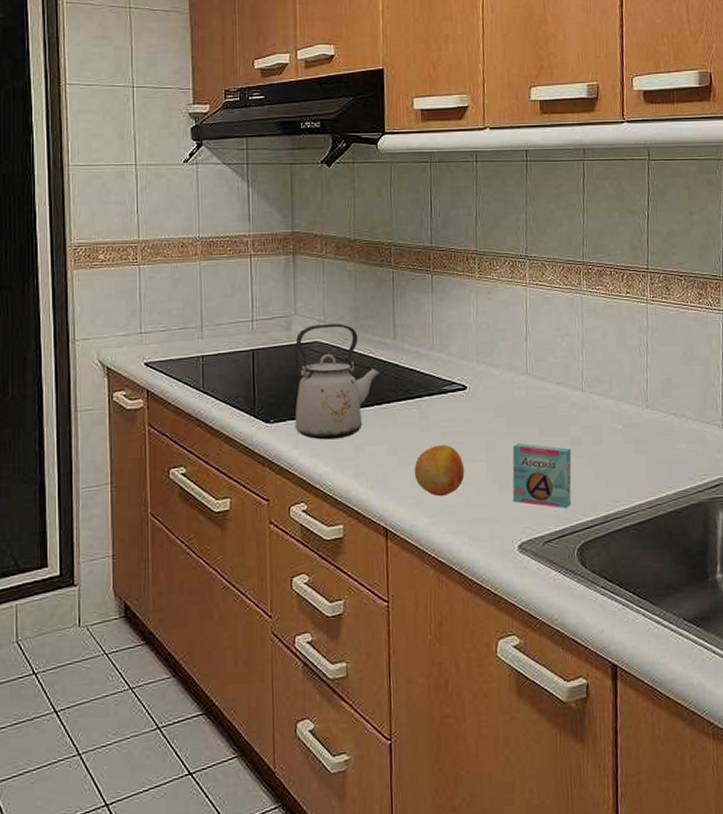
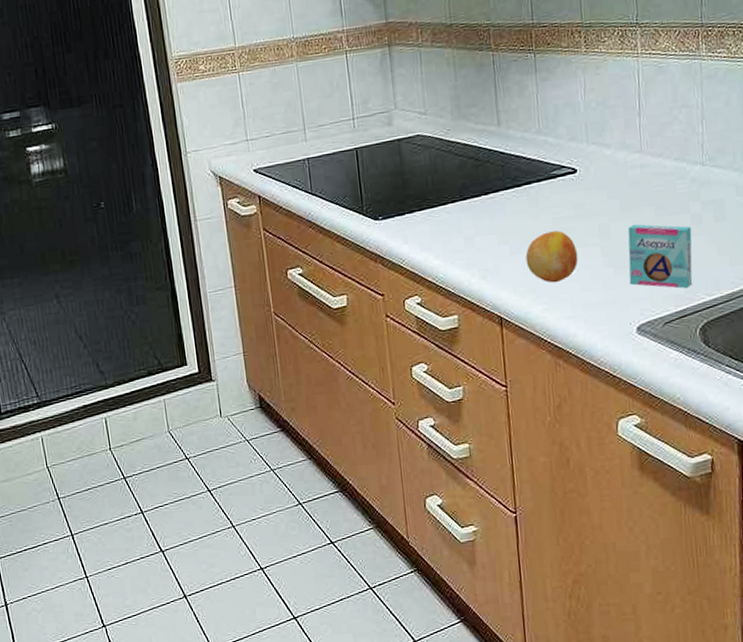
kettle: present [295,324,380,440] -> none [398,114,485,234]

